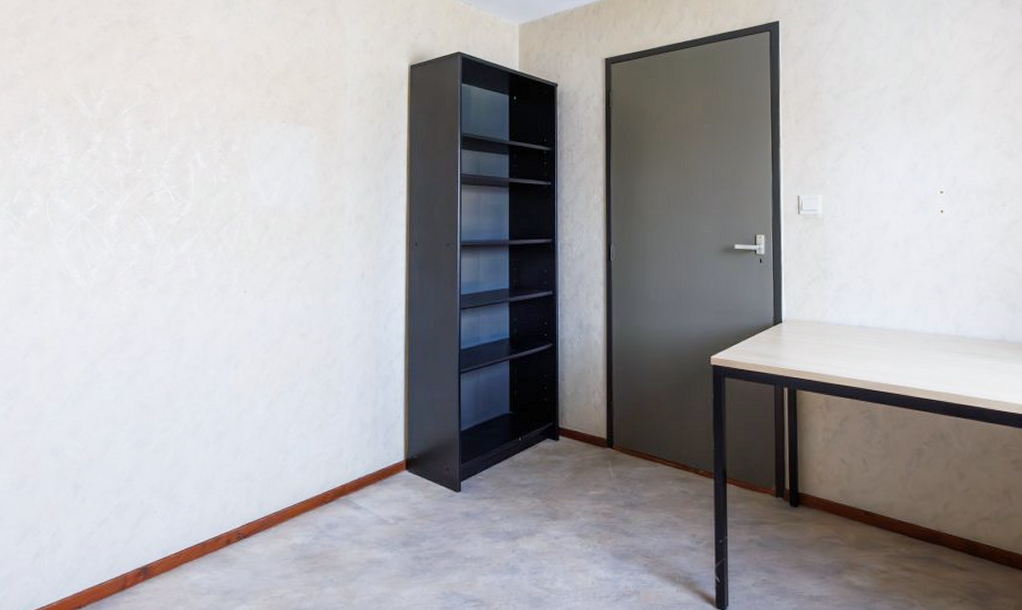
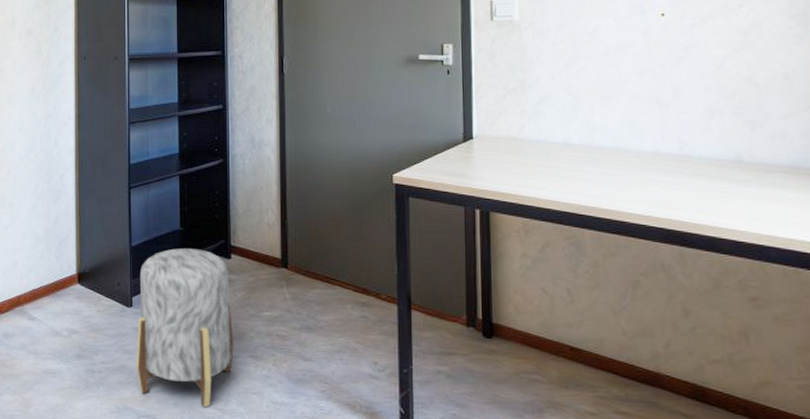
stool: none [464,432,561,588] -> present [136,248,234,408]

